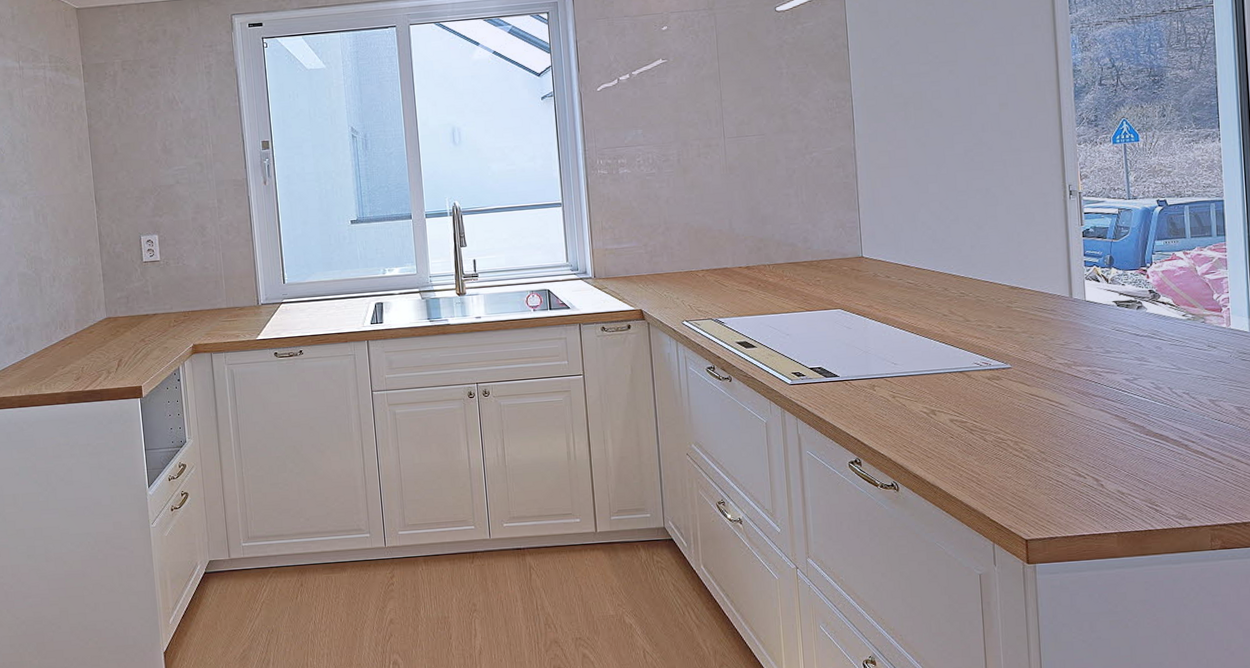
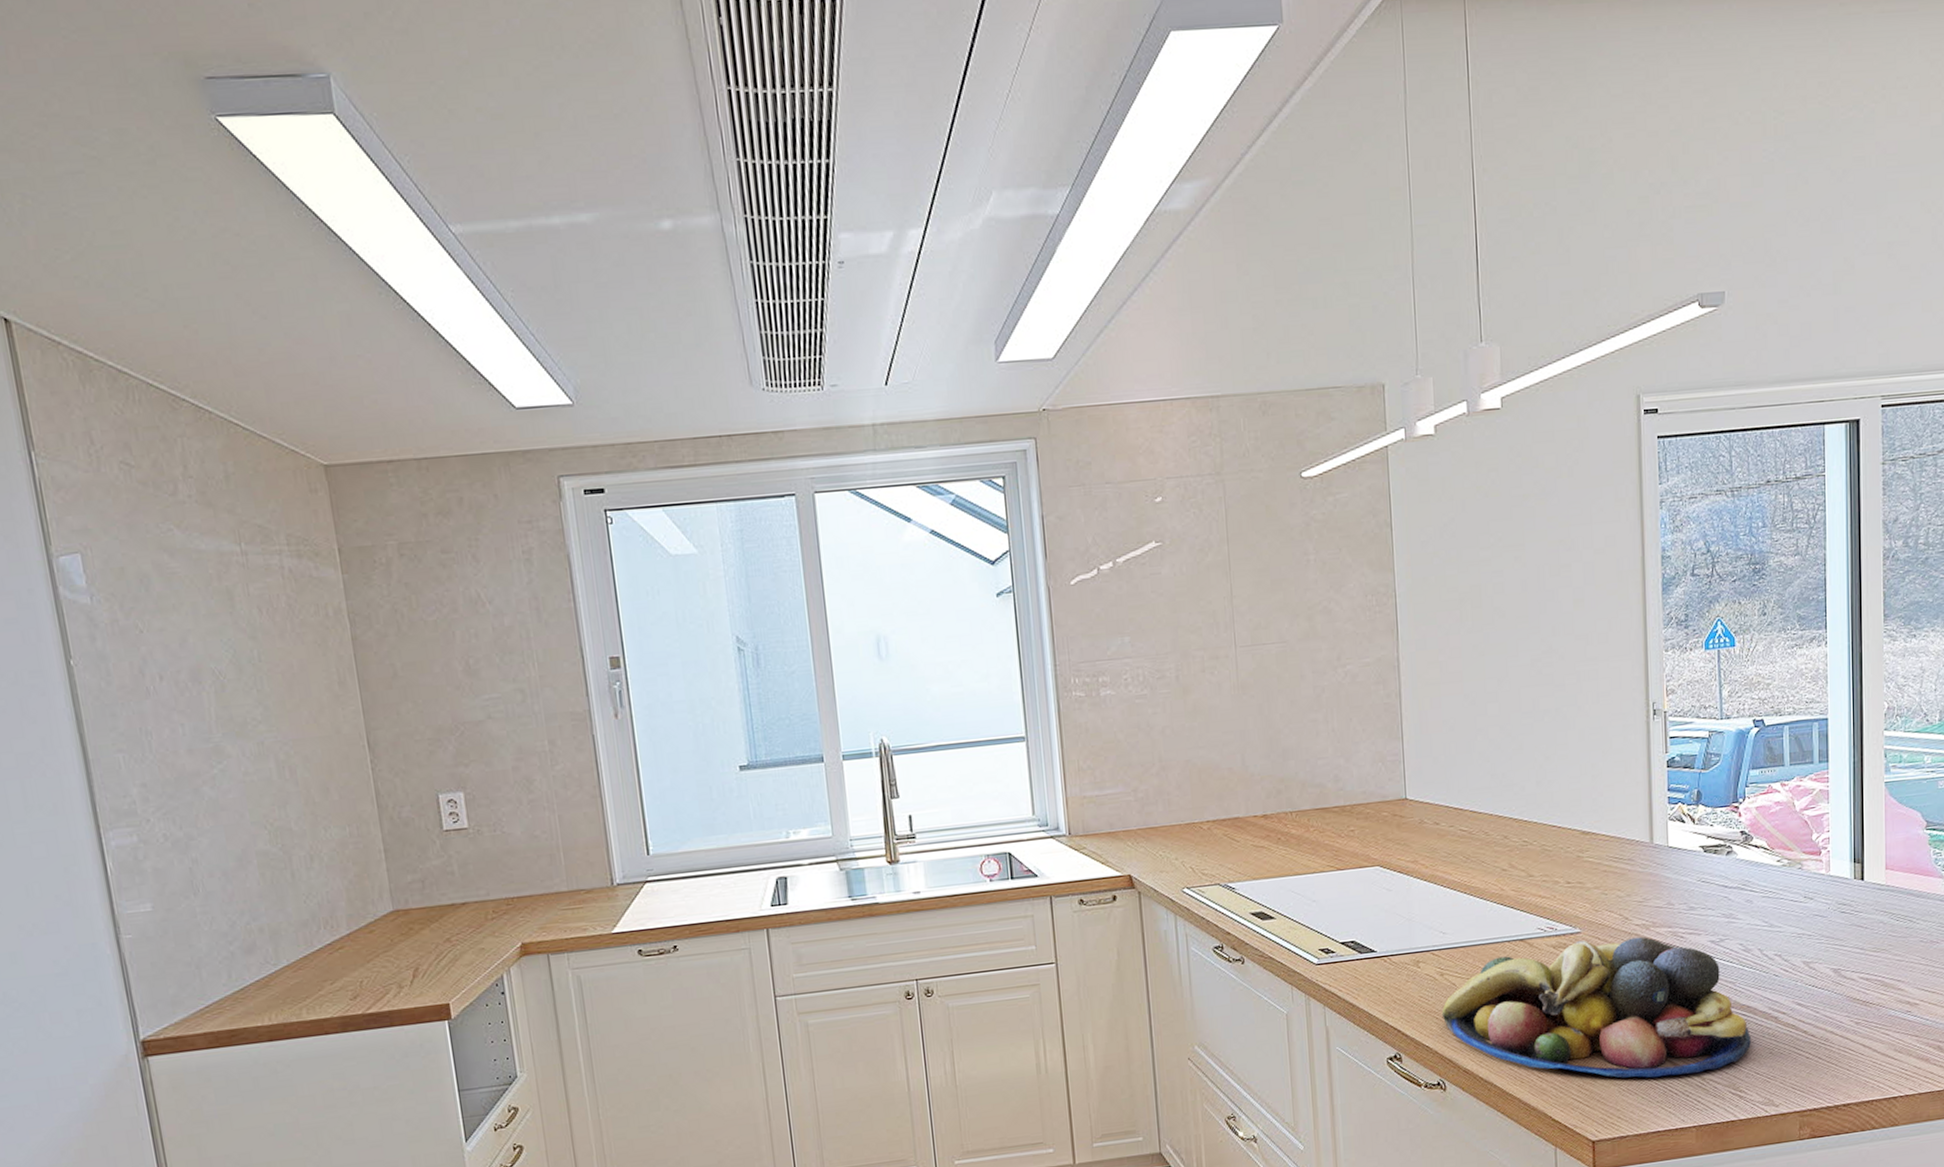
fruit bowl: none [894,373,1164,490] -> present [1441,936,1751,1078]

